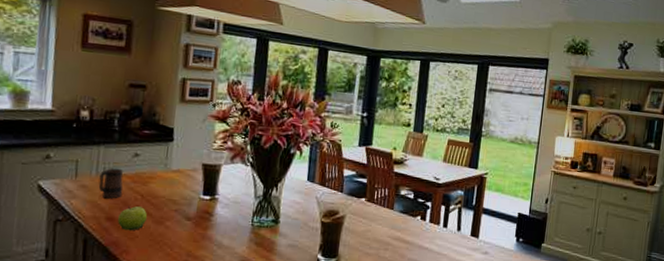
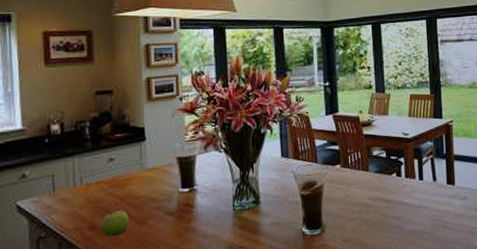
mug: present [98,168,124,199] -> none [77,175,102,208]

